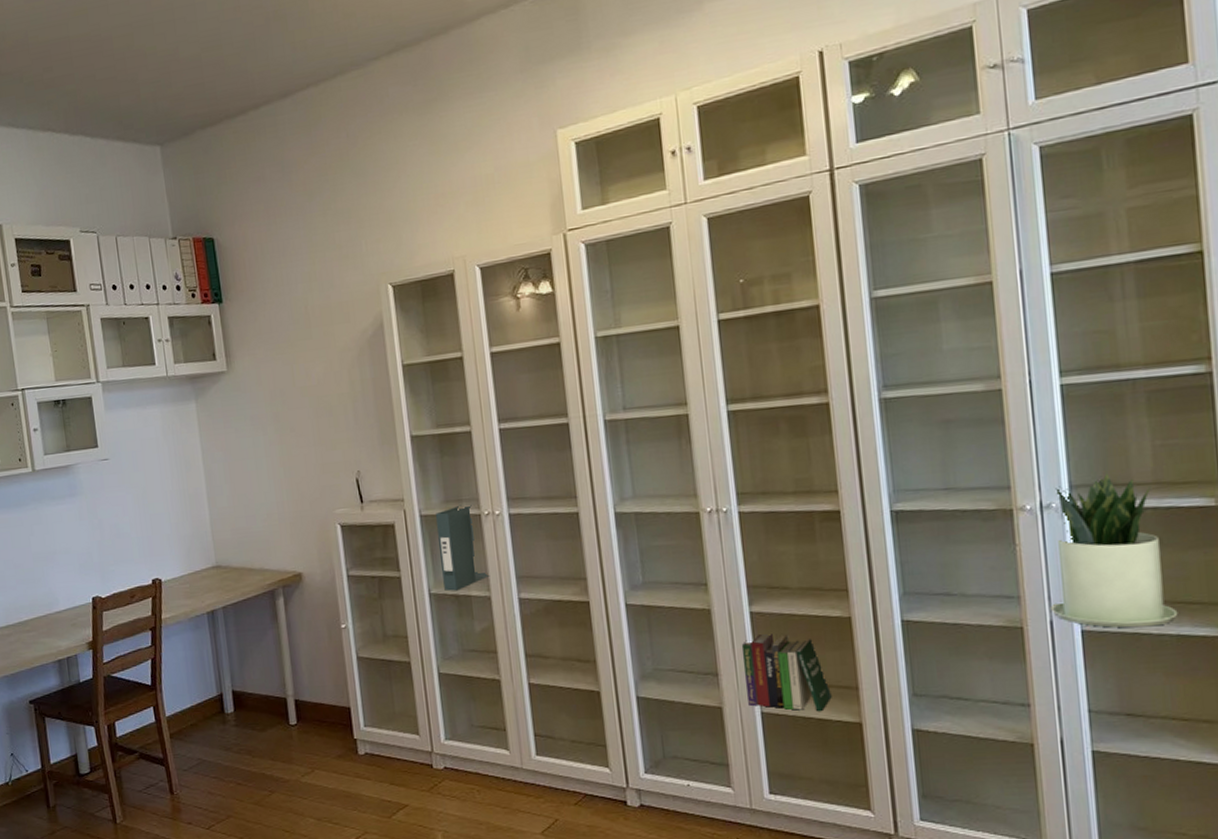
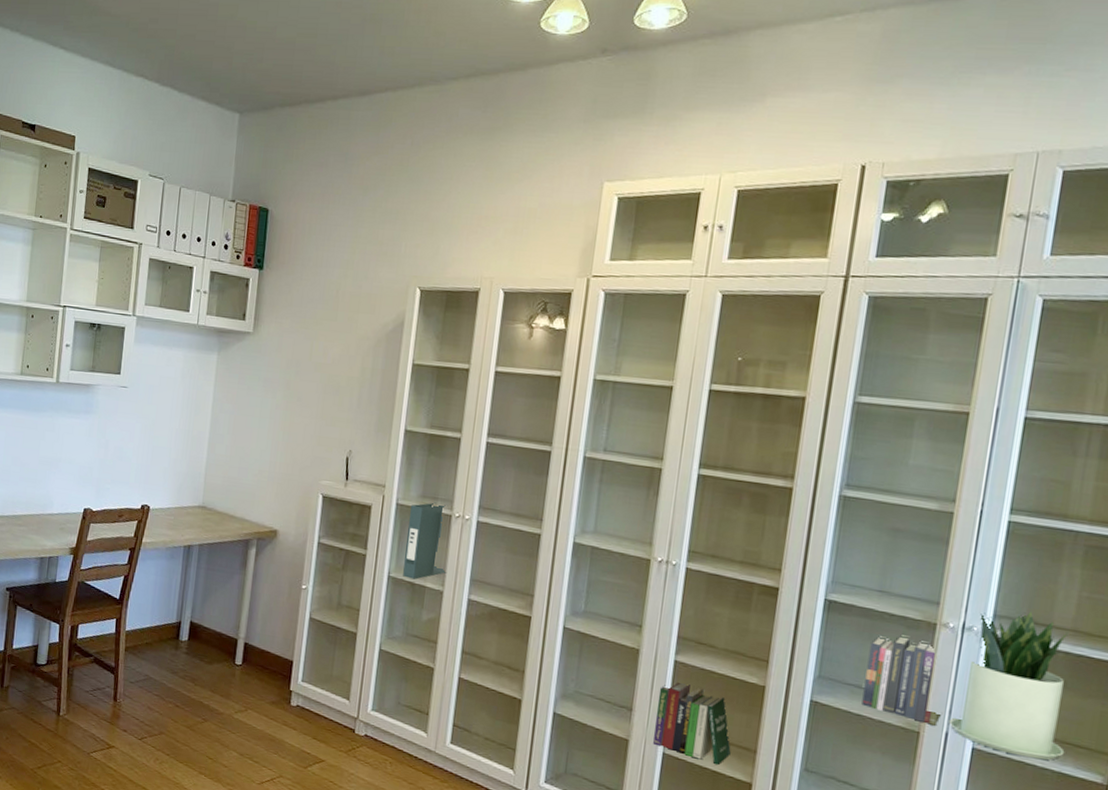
books: none [949,528,1042,617] -> present [862,633,943,726]

